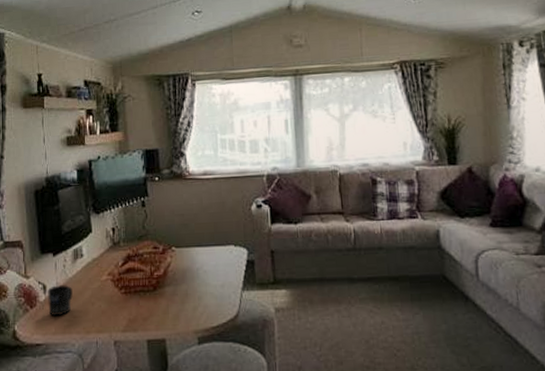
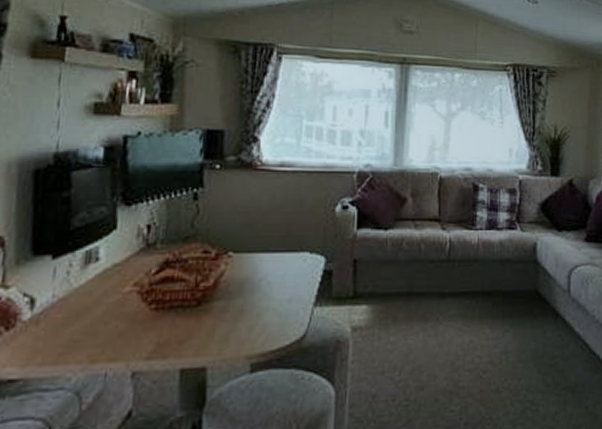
mug: present [48,285,73,316] -> none [34,298,77,341]

